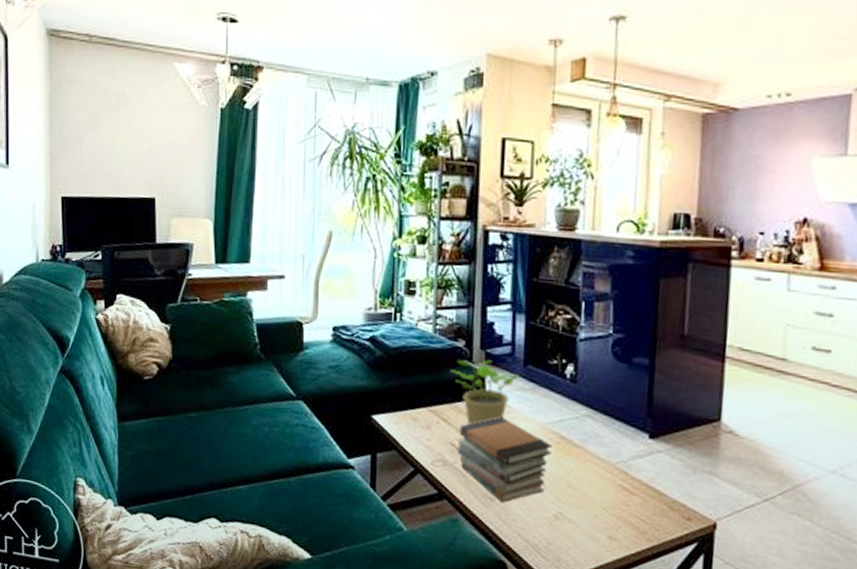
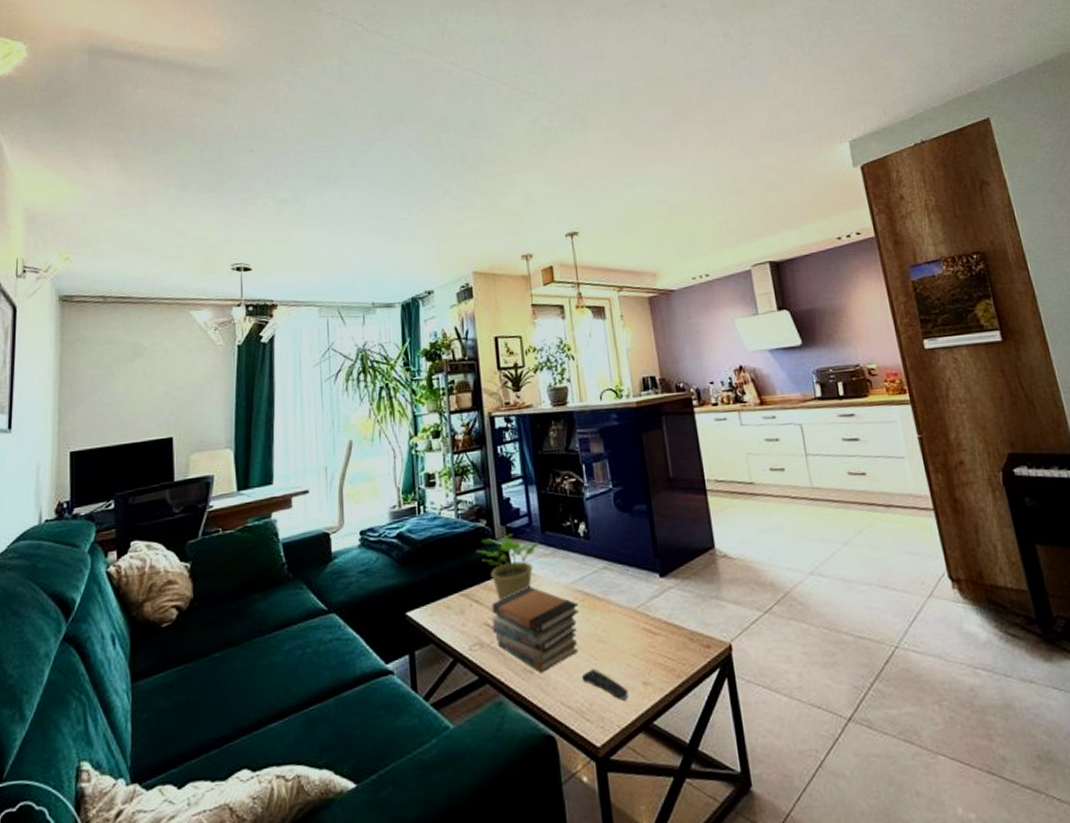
remote control: none [545,511,591,549] -> present [582,669,629,700]

